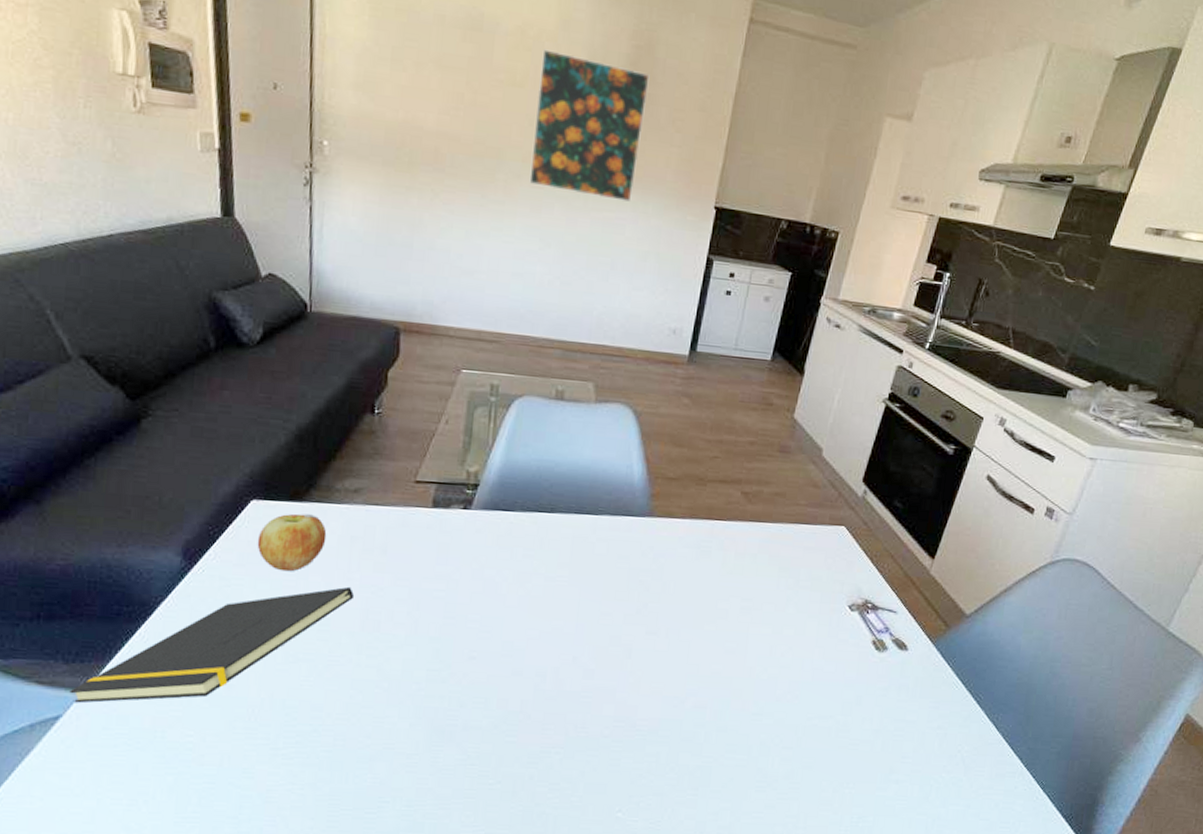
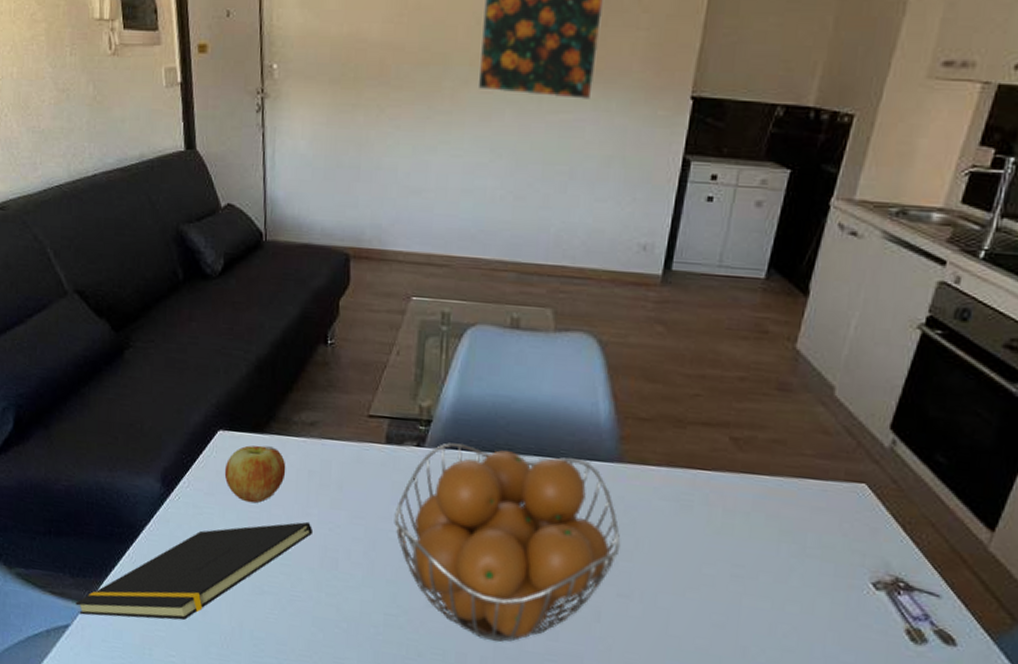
fruit basket: none [439,504,650,686] -> present [394,442,621,642]

